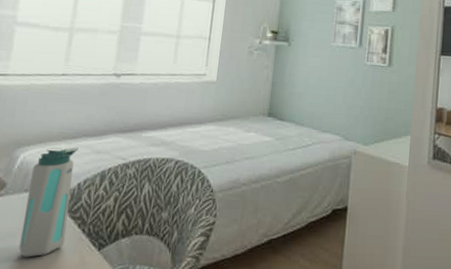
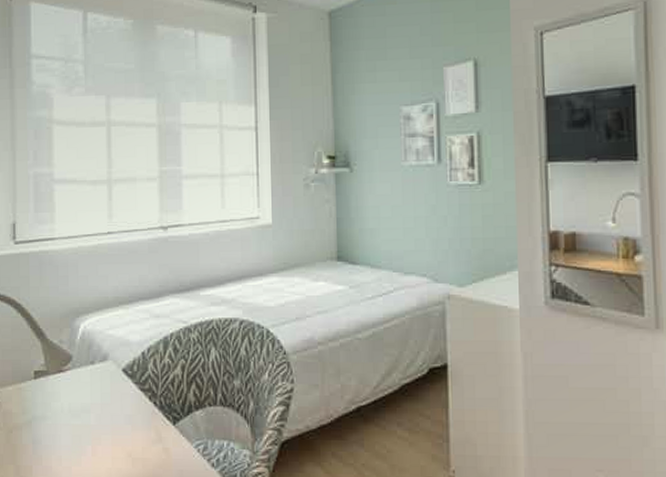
water bottle: present [19,146,79,258] -> none [94,312,139,434]

